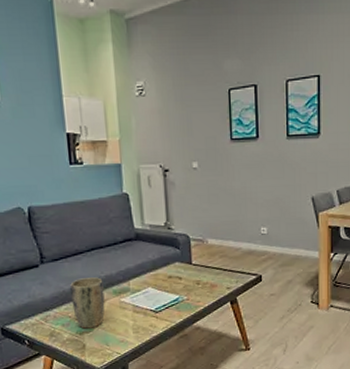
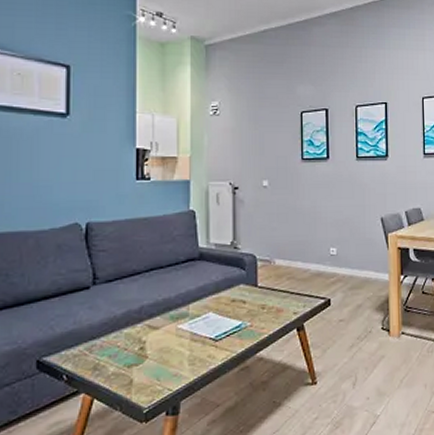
plant pot: present [70,277,105,329] -> none [123,301,160,361]

